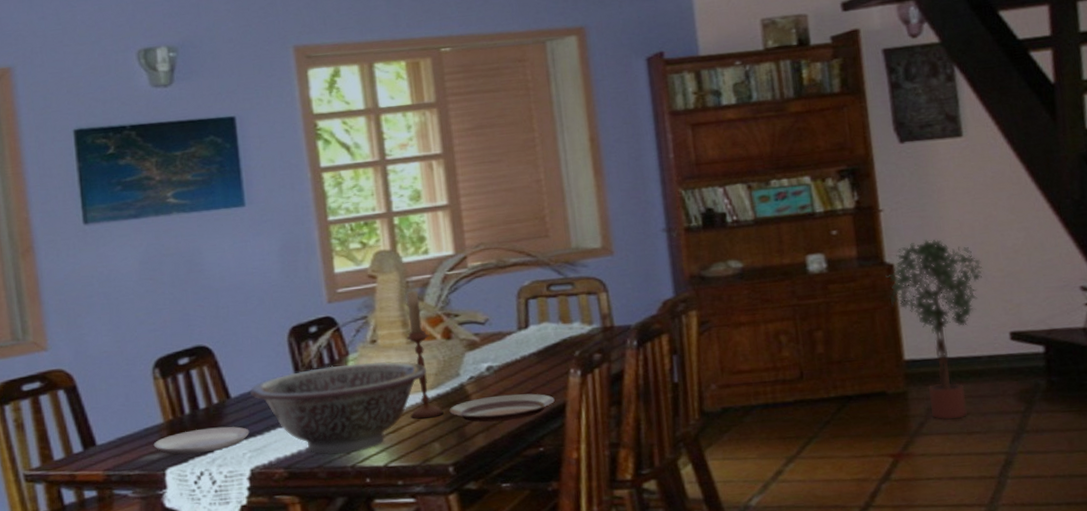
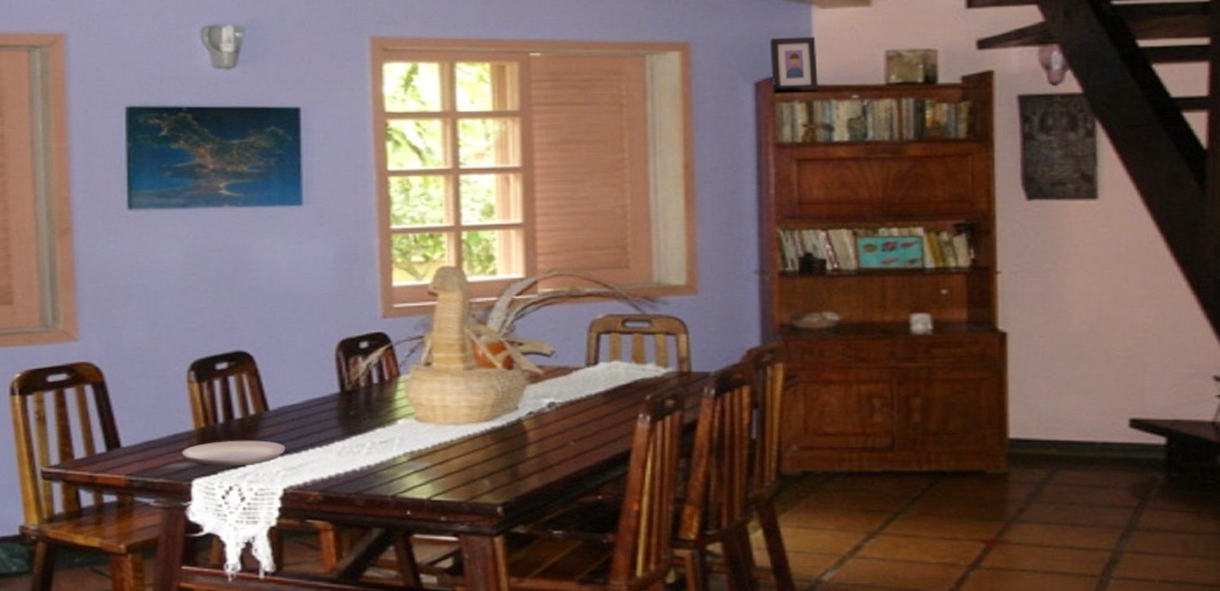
decorative bowl: present [249,361,427,454] -> none [289,386,483,482]
candlestick: present [405,289,444,419] -> none [460,311,497,452]
plate: present [449,393,555,422] -> none [503,435,619,463]
picture frame: none [656,12,704,67] -> present [769,36,818,94]
potted tree: present [885,239,983,420] -> none [997,308,1107,508]

